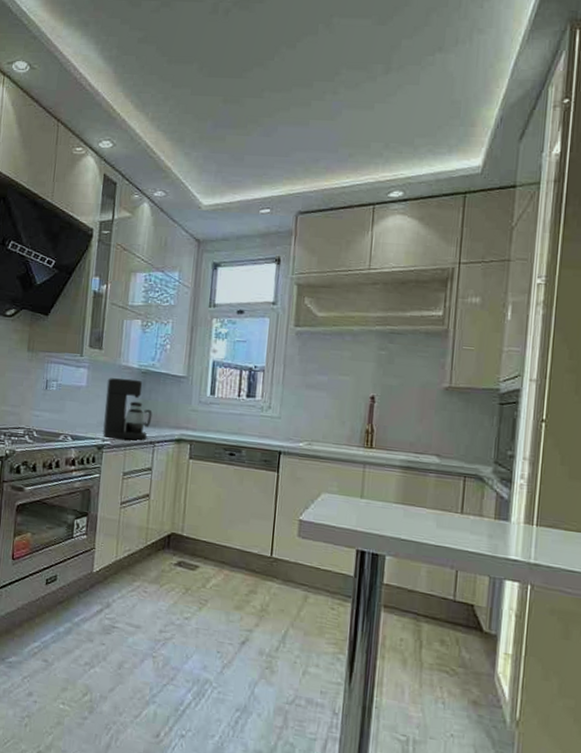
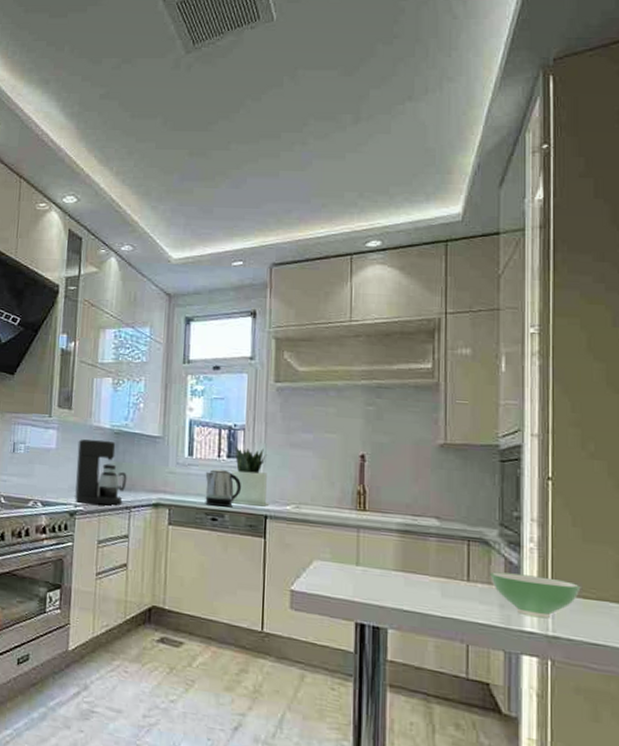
kettle: none [224,407,259,443] -> present [205,468,242,507]
planter: none [249,387,284,444] -> present [231,446,270,508]
bowl: none [482,505,564,548] -> present [490,571,581,619]

